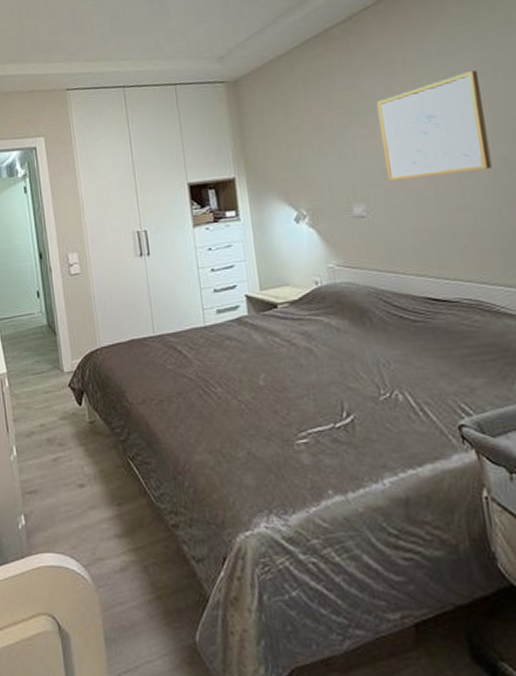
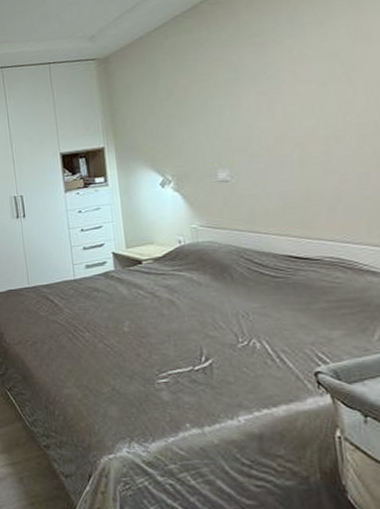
wall art: present [376,70,493,182] -> none [244,37,362,148]

